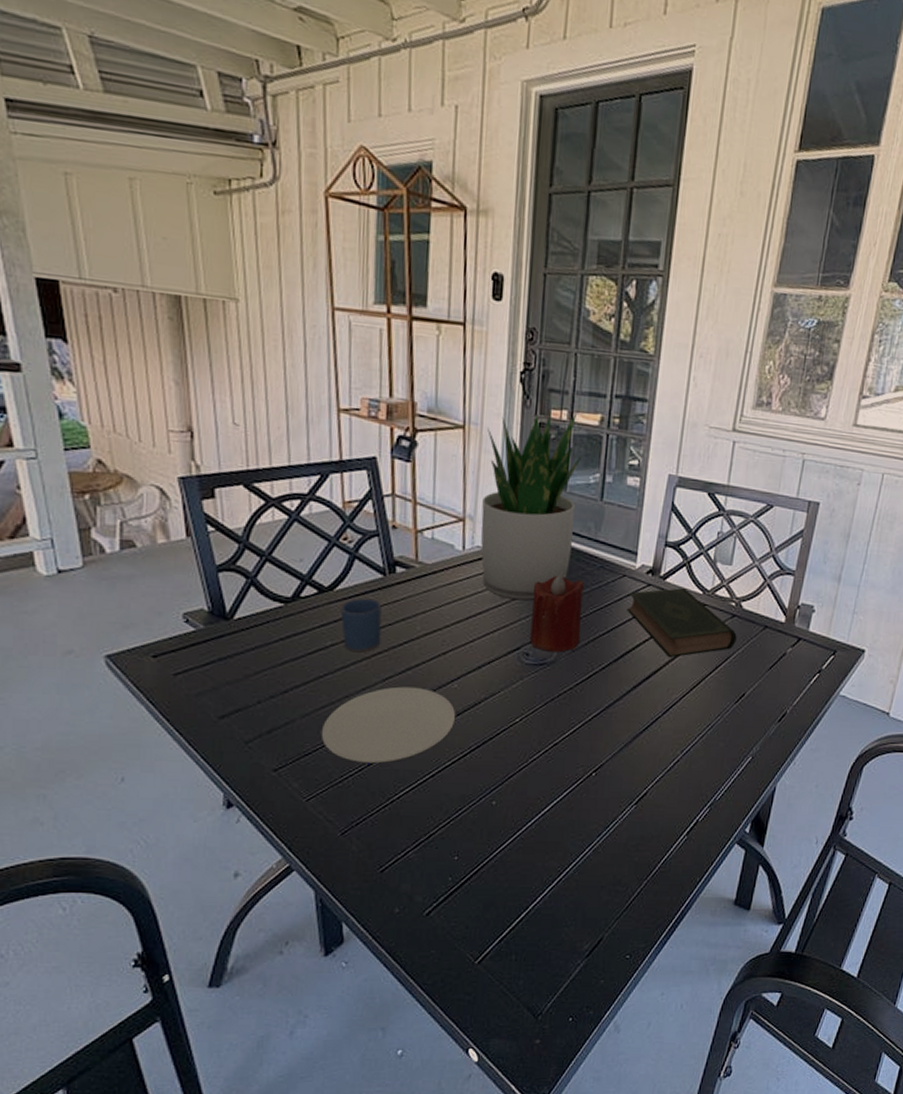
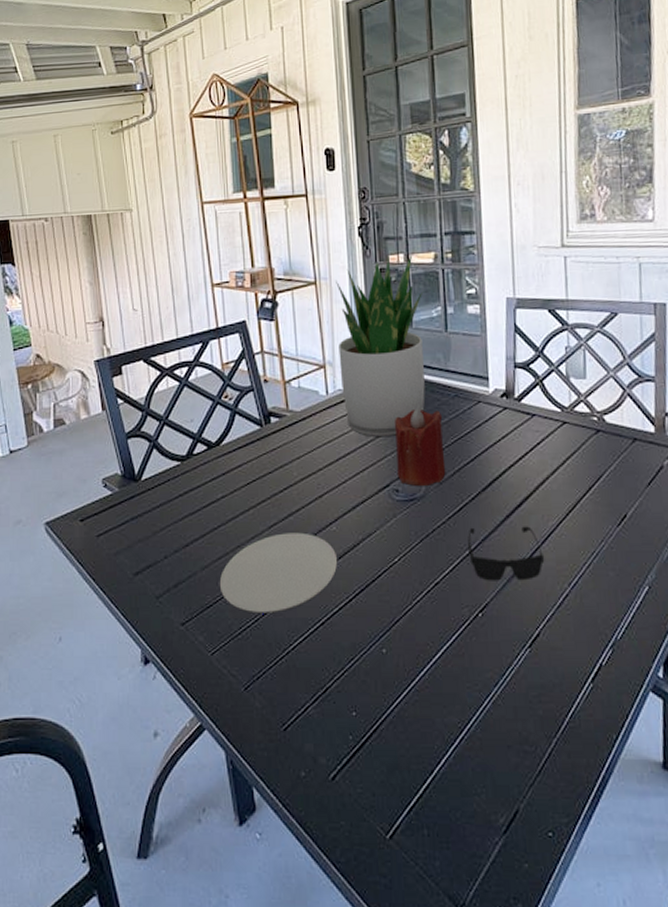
mug: present [340,597,382,653] -> none [227,449,263,502]
sunglasses: none [591,695,664,746] -> present [468,526,545,581]
book: present [626,588,737,657] -> none [486,408,606,481]

